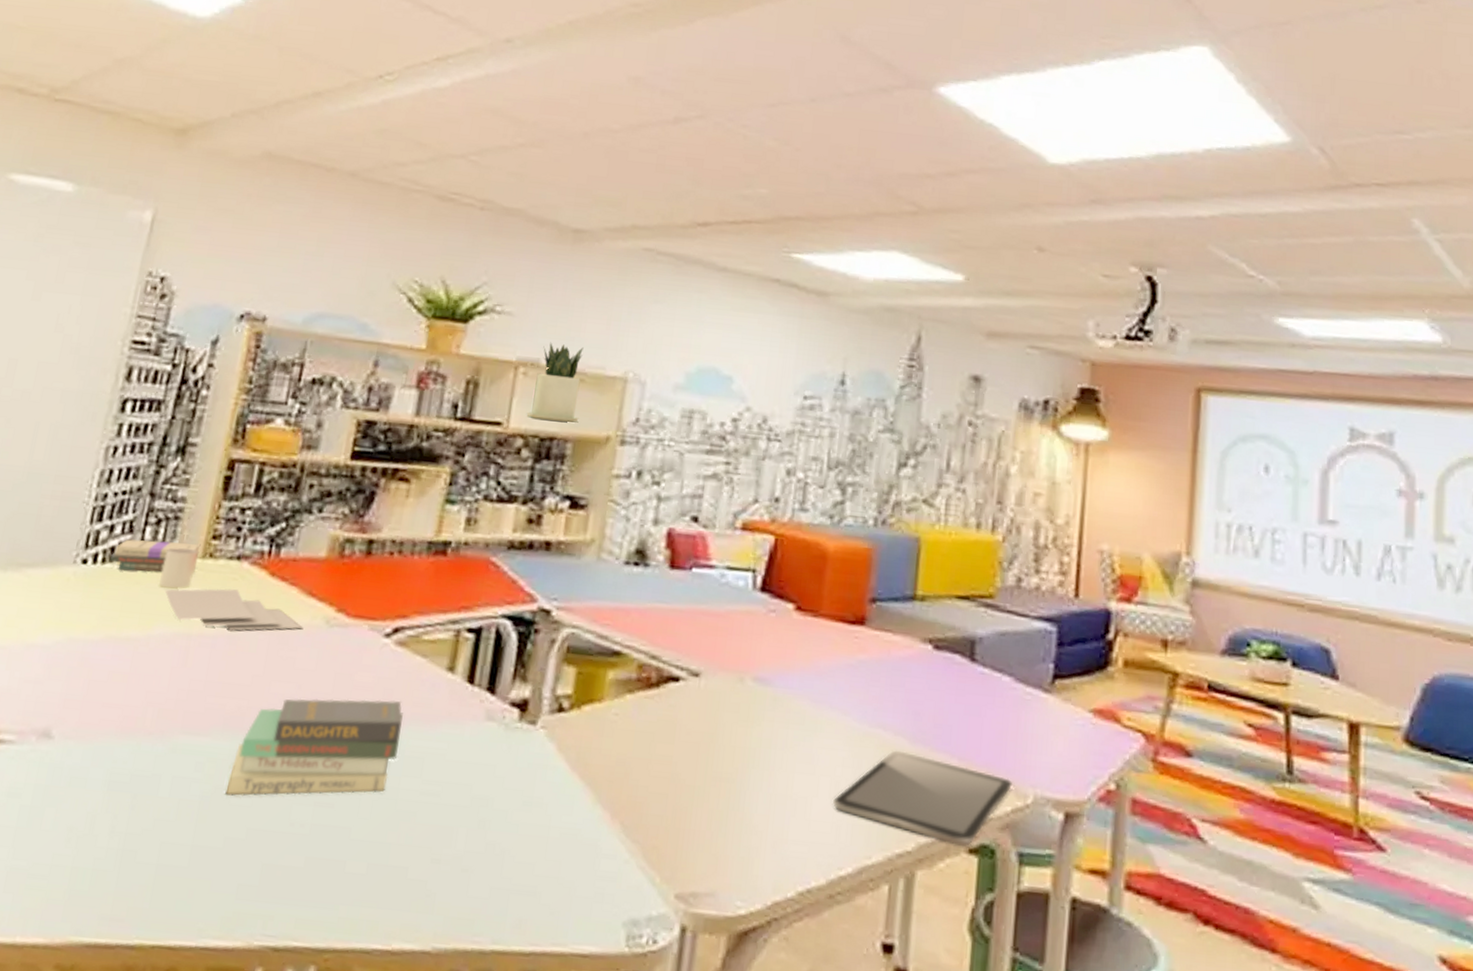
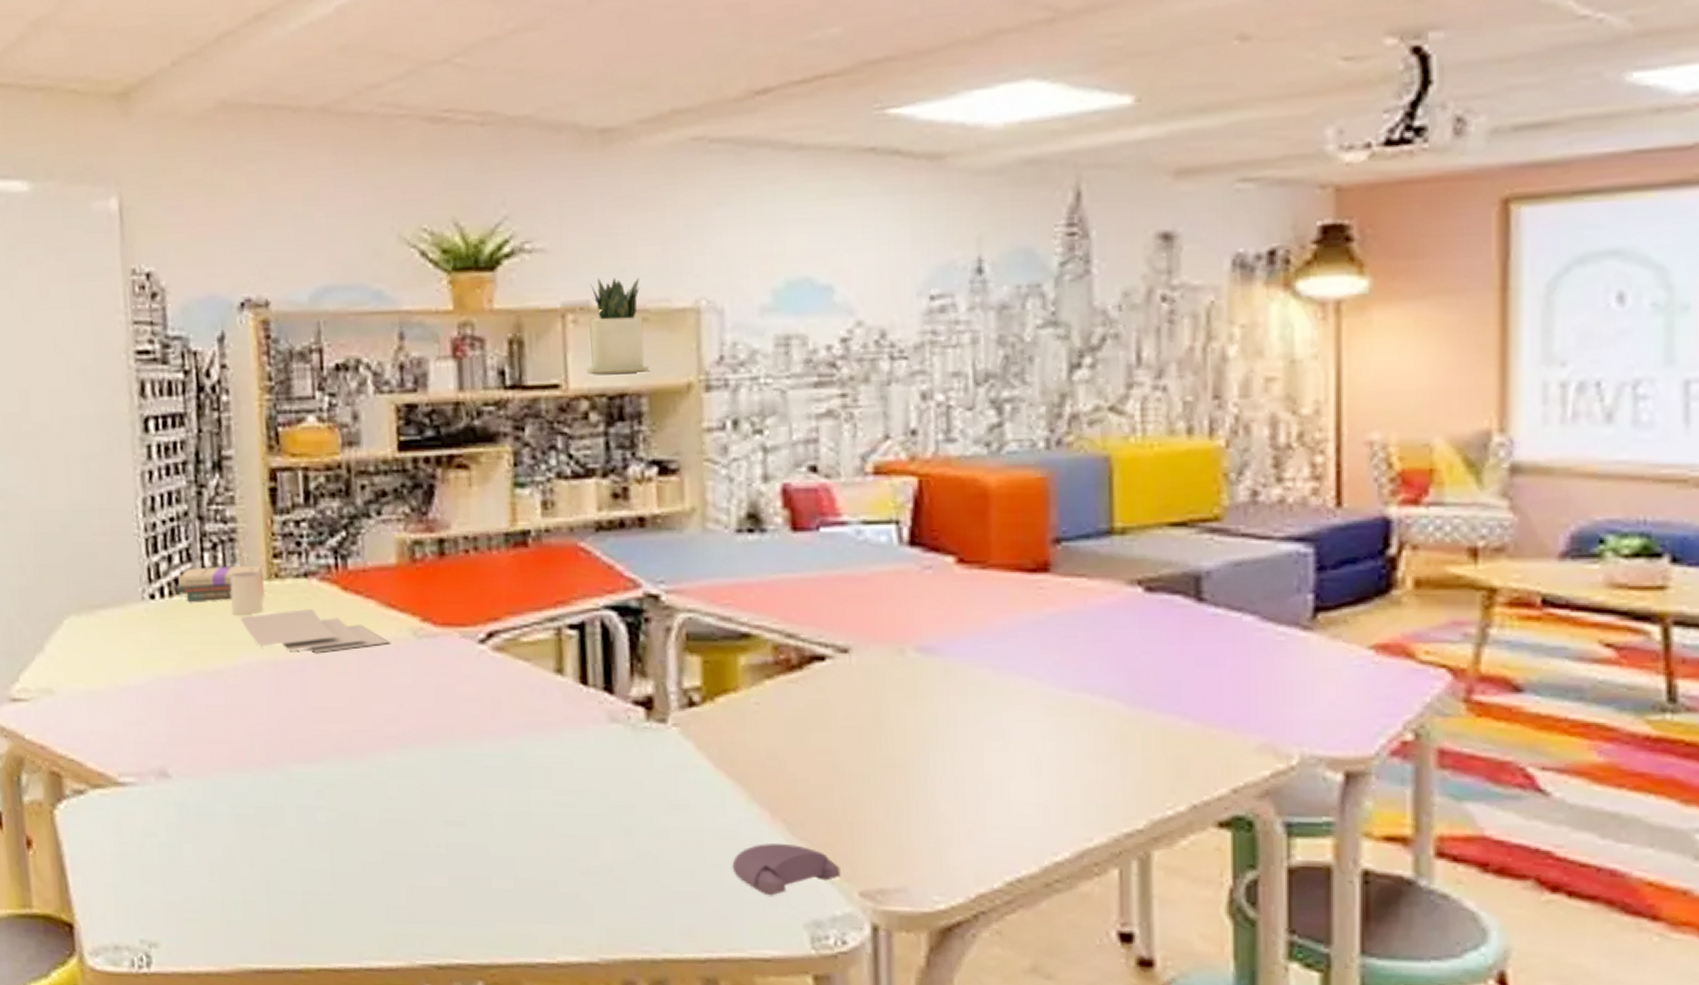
books: present [225,698,403,797] -> none [351,709,521,821]
computer mouse: none [569,843,663,894] -> present [732,843,841,896]
tablet: present [833,750,1012,847] -> none [1036,716,1269,820]

